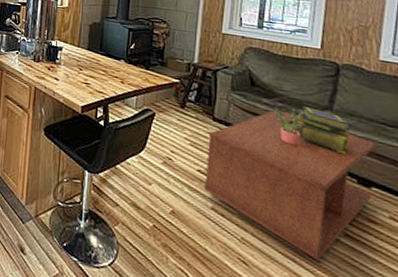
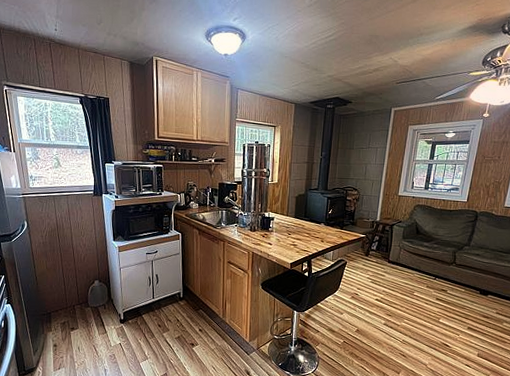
coffee table: present [204,109,377,261] -> none [379,250,495,347]
potted plant: present [274,107,305,146] -> none [431,247,451,274]
stack of books: present [297,106,351,155] -> none [446,245,480,276]

